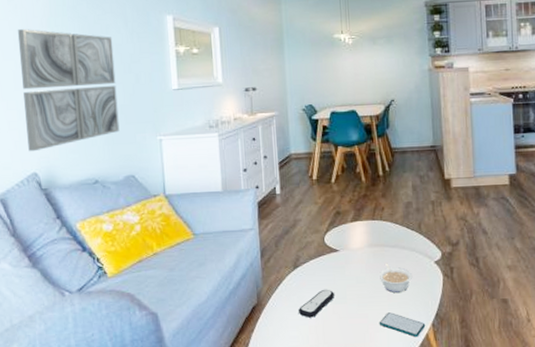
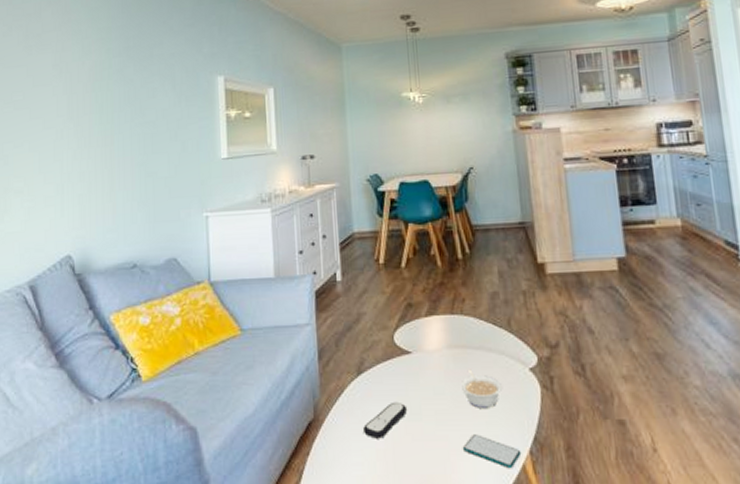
wall art: present [17,28,120,152] -> none [60,94,163,231]

